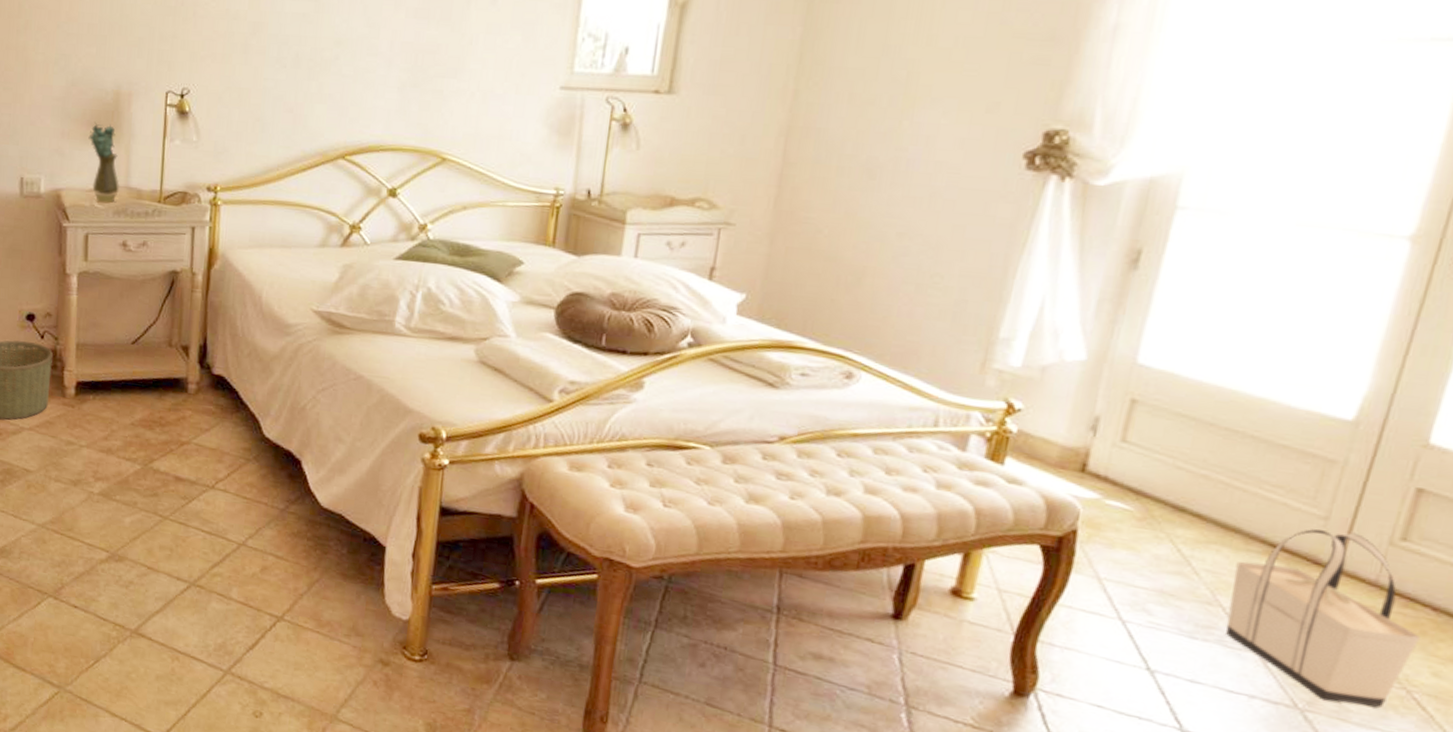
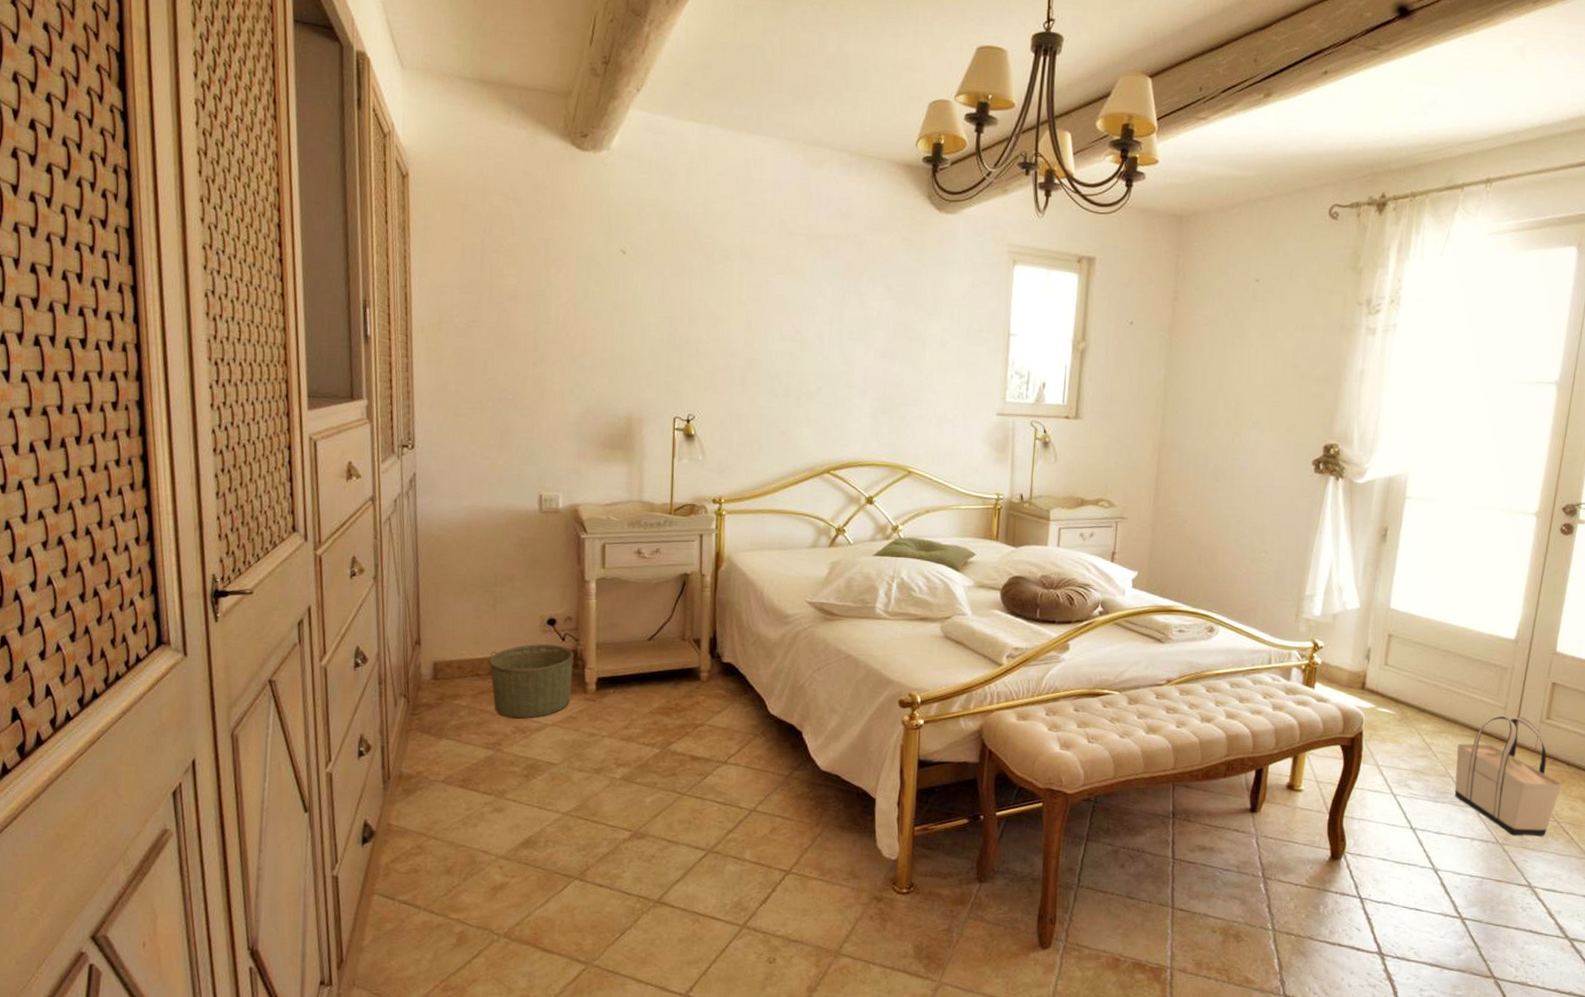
vase: present [88,121,120,204] -> none [603,444,633,516]

